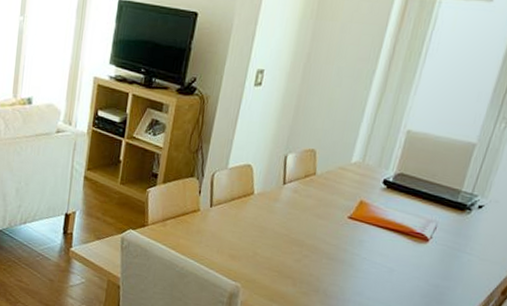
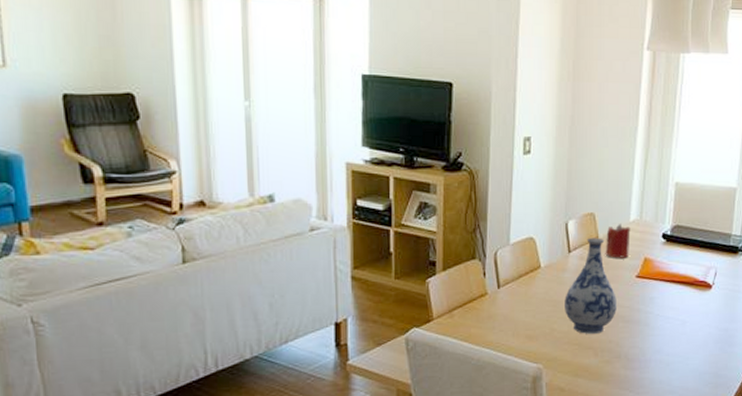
vase: none [270,173,325,265] -> present [565,238,616,334]
candle: none [319,163,351,198] -> present [605,223,631,258]

